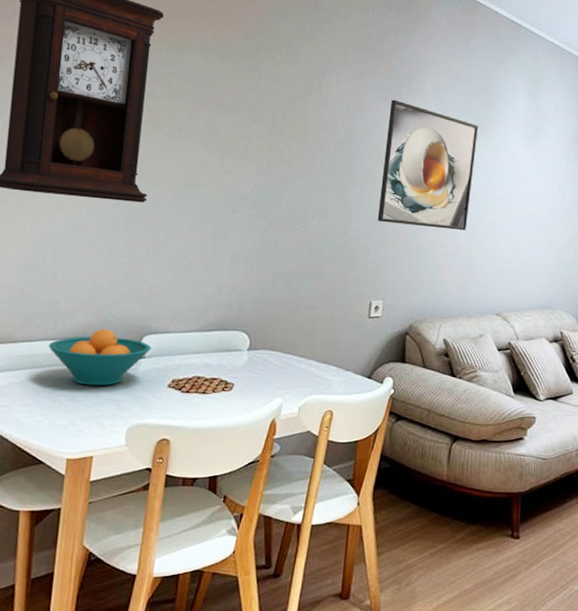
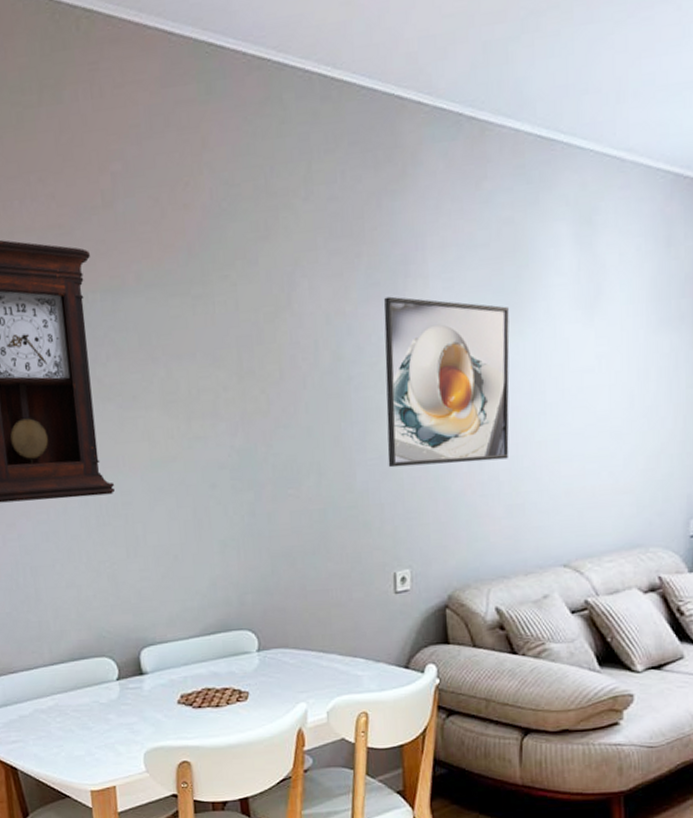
fruit bowl: present [48,329,151,386] -> none [48,646,152,711]

